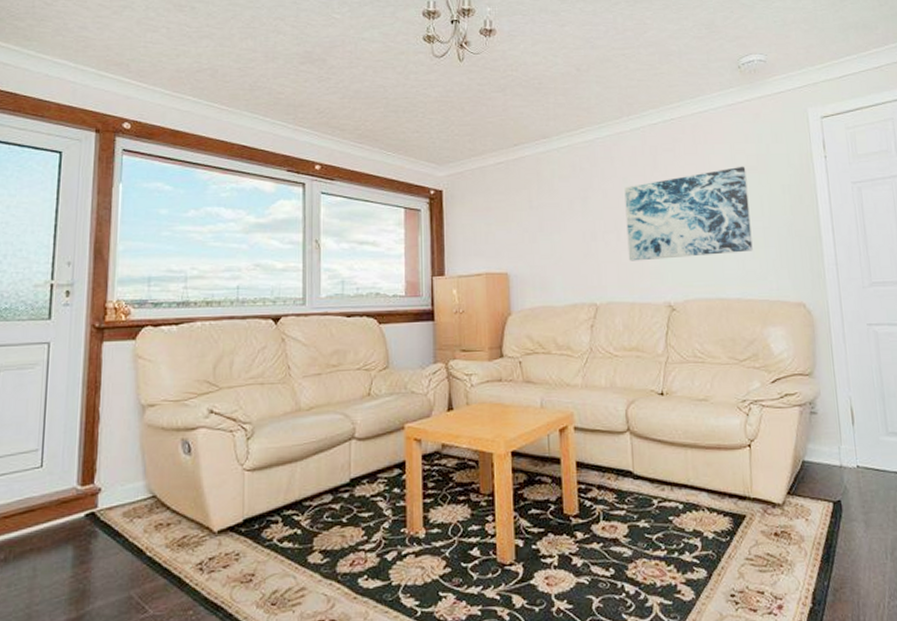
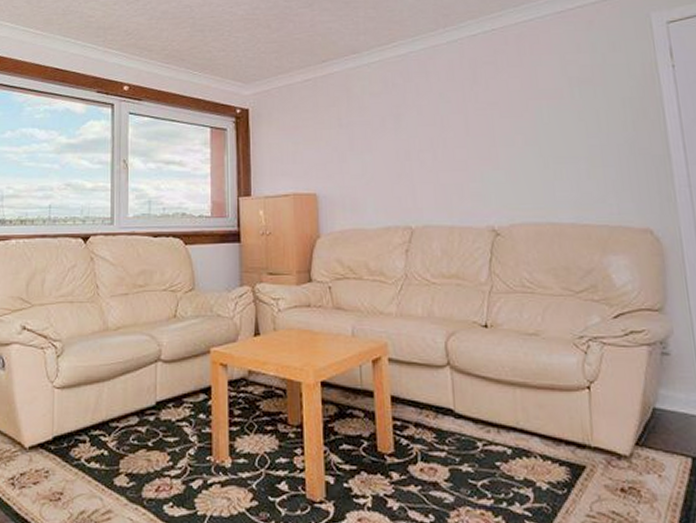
wall art: present [624,166,753,261] -> none [441,78,589,182]

